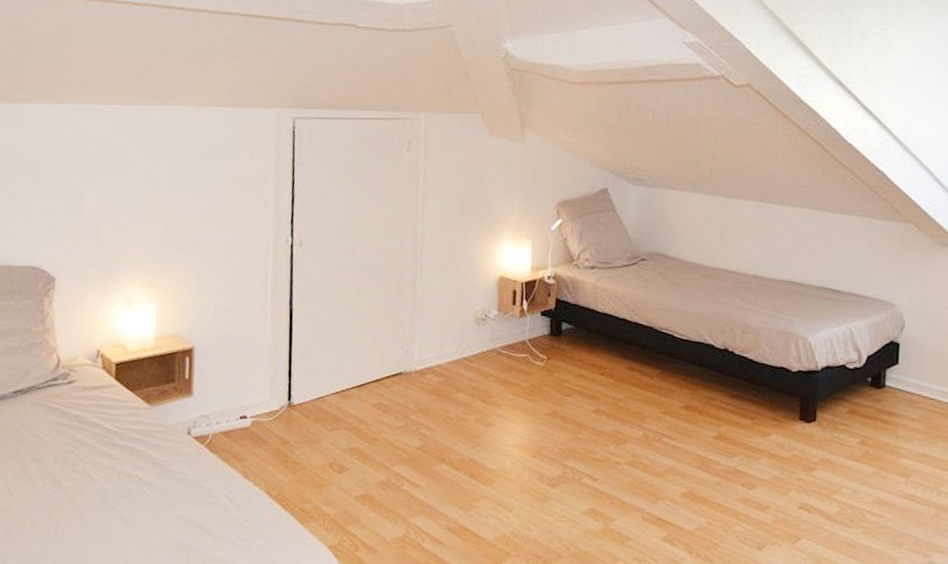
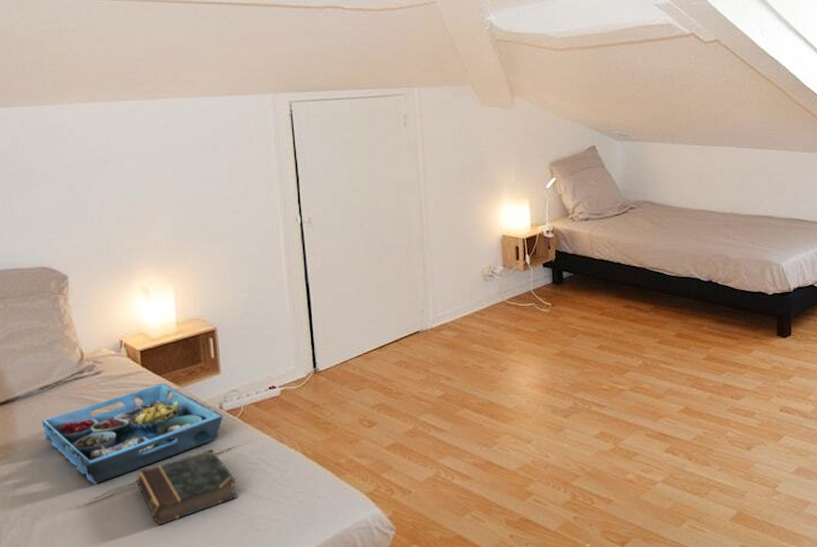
serving tray: none [10,399,190,500] -> present [42,383,223,484]
book: none [94,477,195,554] -> present [136,449,237,525]

